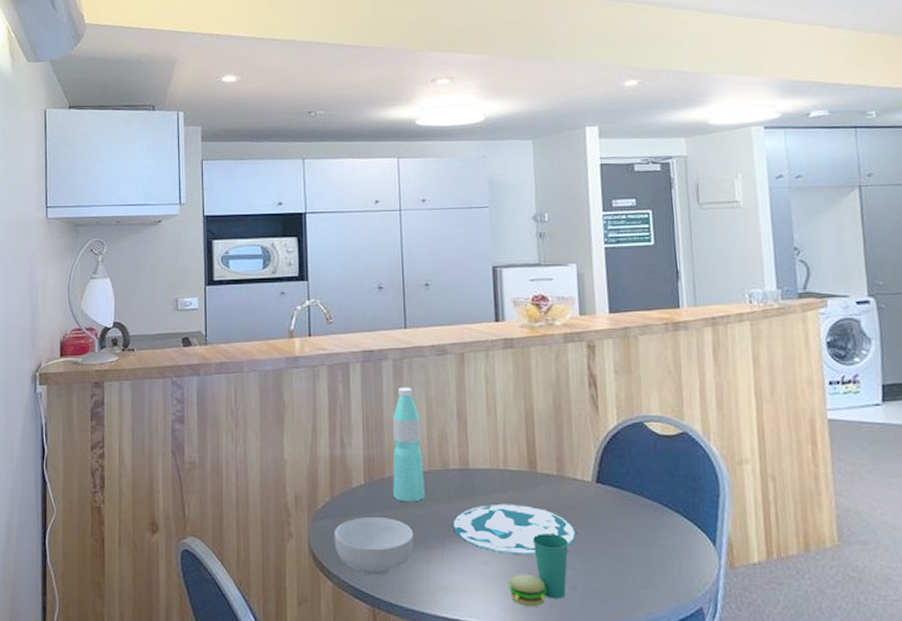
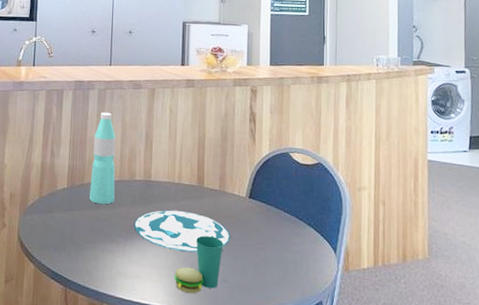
cereal bowl: present [334,516,415,576] -> none [38,214,103,262]

